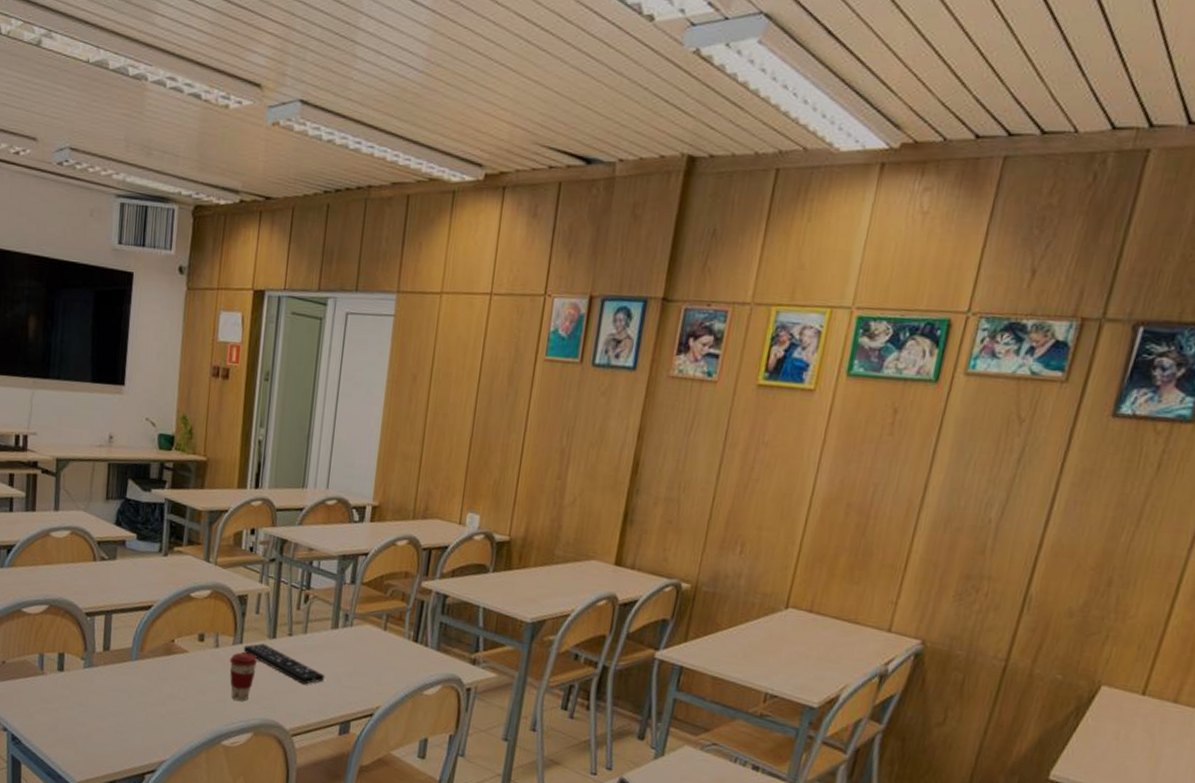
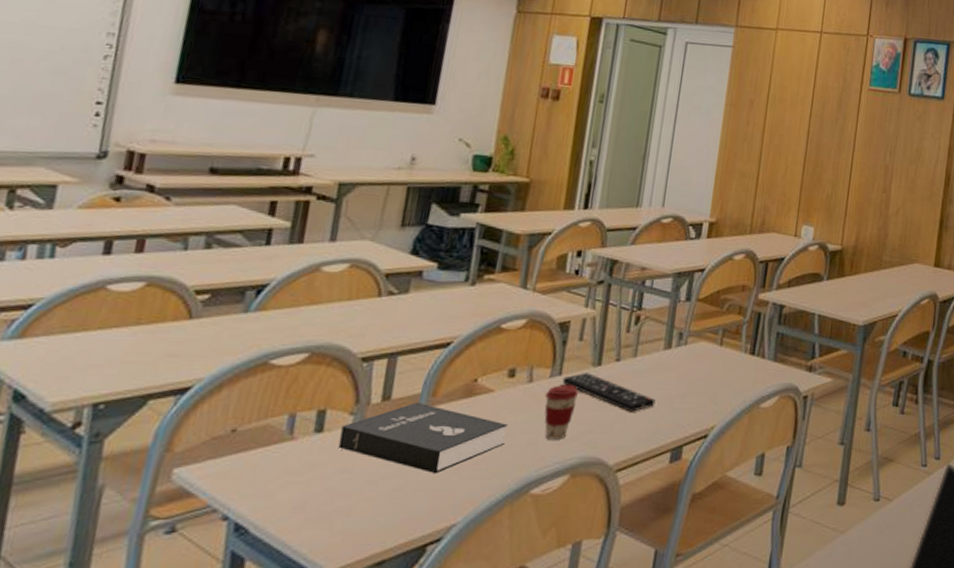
booklet: none [75,654,201,717] -> present [338,402,508,474]

